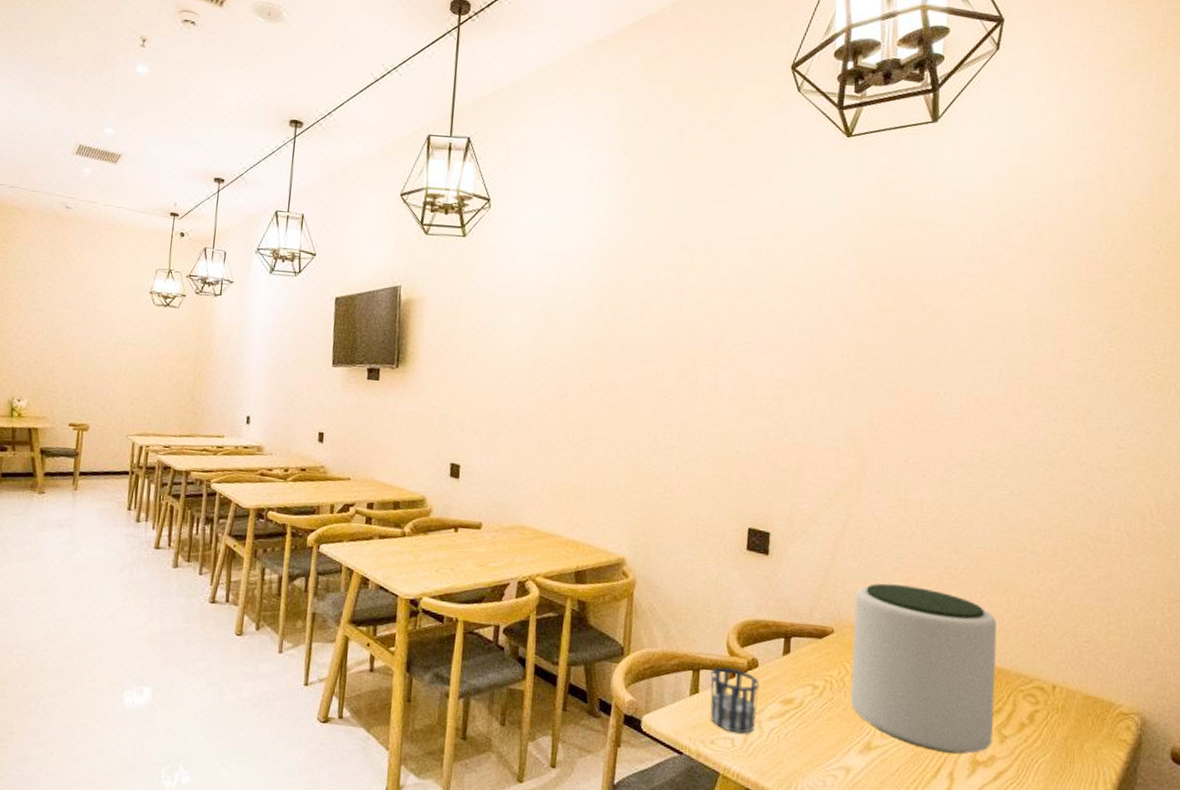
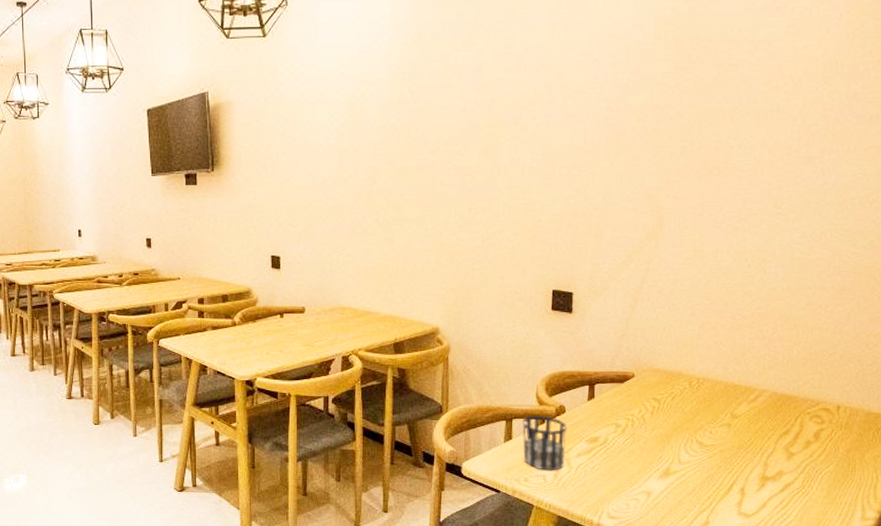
plant pot: present [851,583,998,754] -> none [650,329,787,472]

